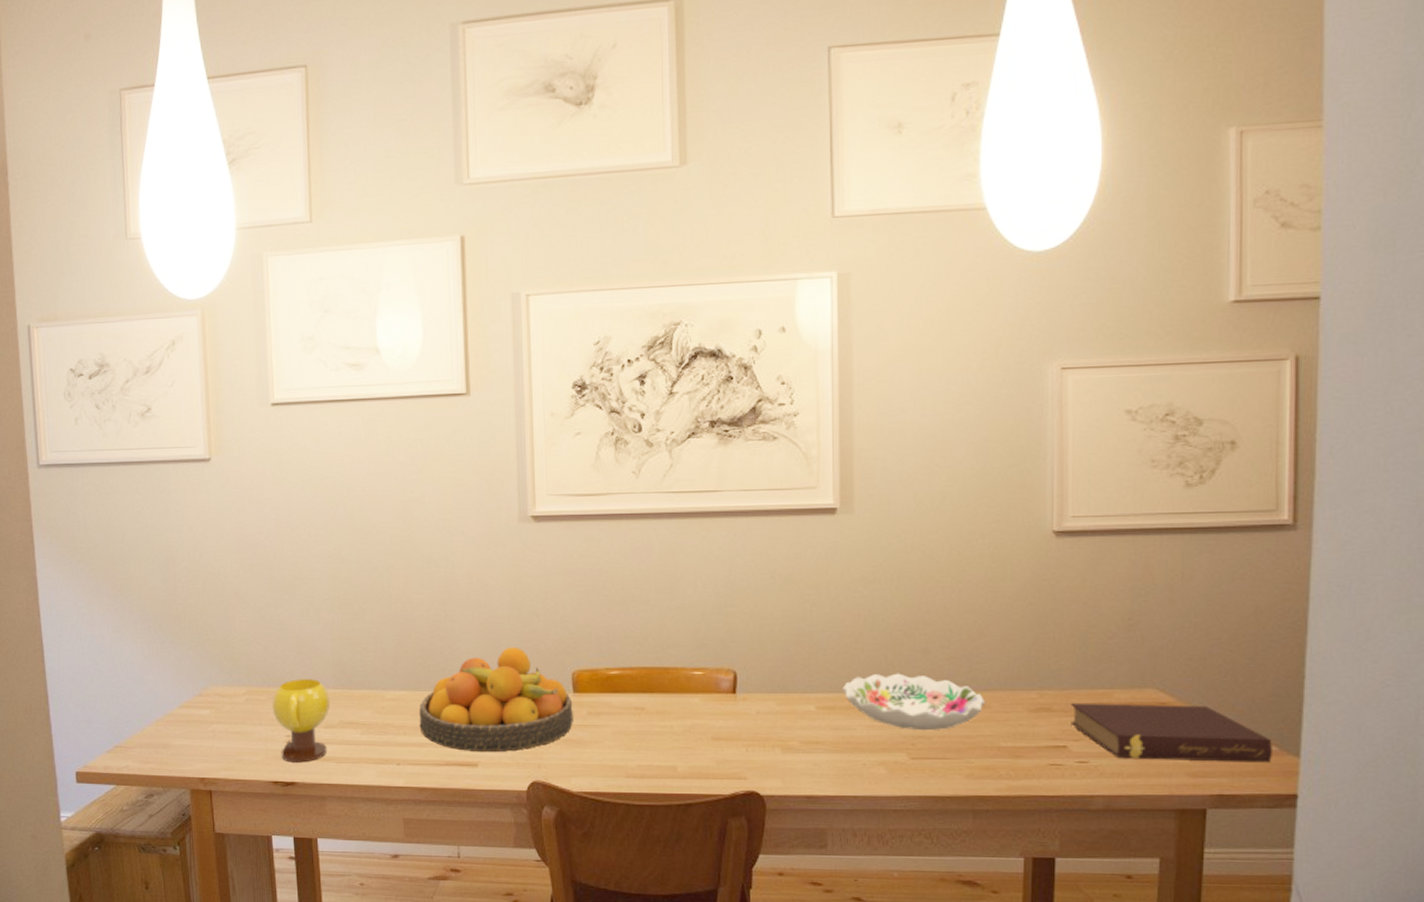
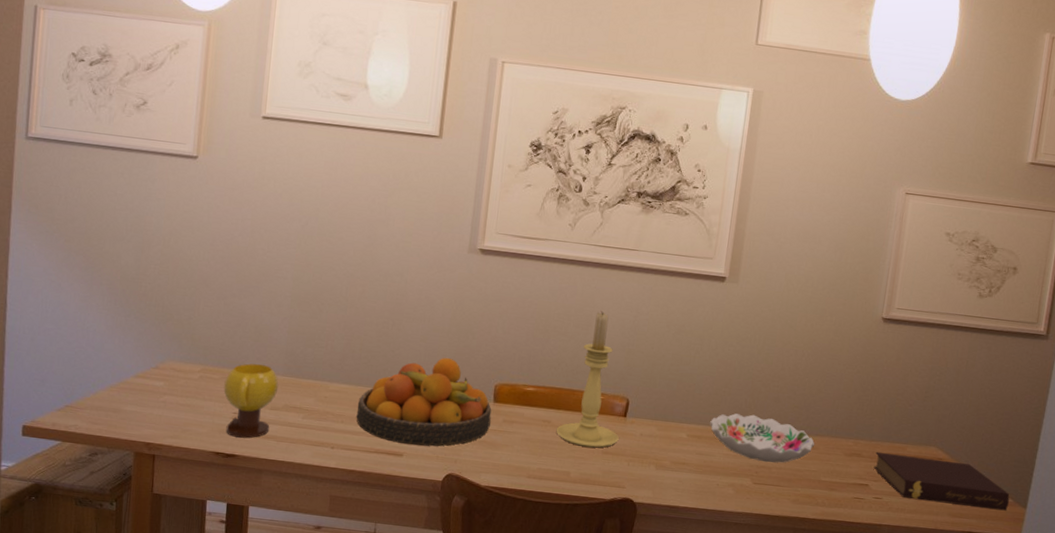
candle holder: none [652,570,731,734] -> present [556,311,619,448]

